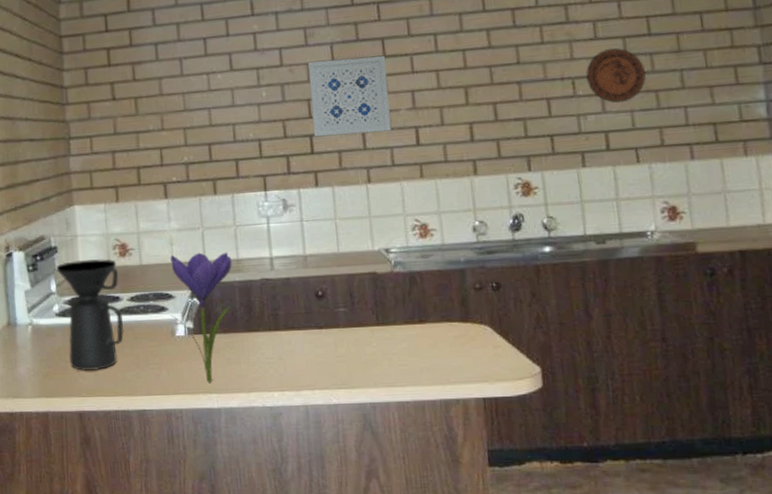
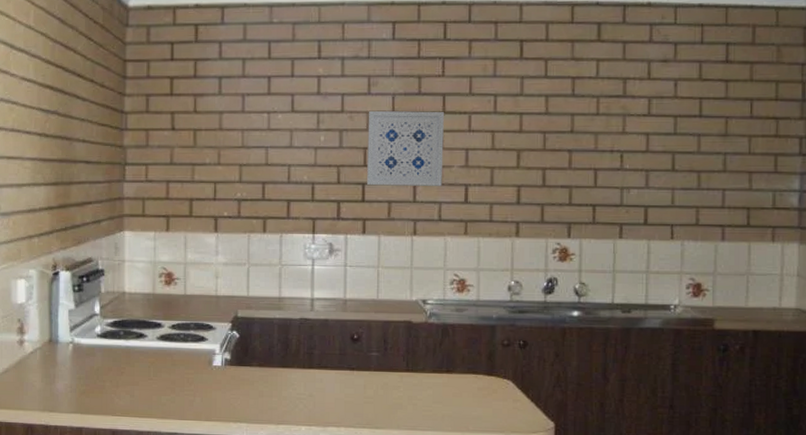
coffee maker: present [56,259,124,371] -> none [102,284,163,392]
flower: present [170,252,232,382] -> none [210,287,274,412]
decorative plate: present [586,48,646,104] -> none [635,126,691,180]

